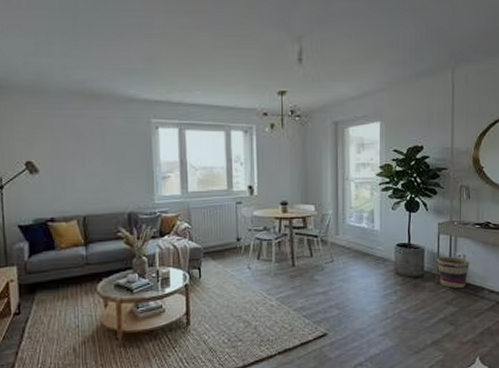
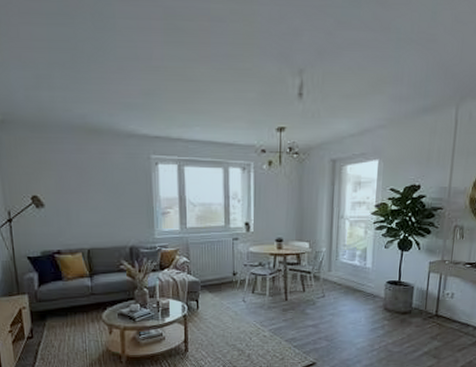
basket: present [436,256,470,288] -> none [425,294,458,324]

